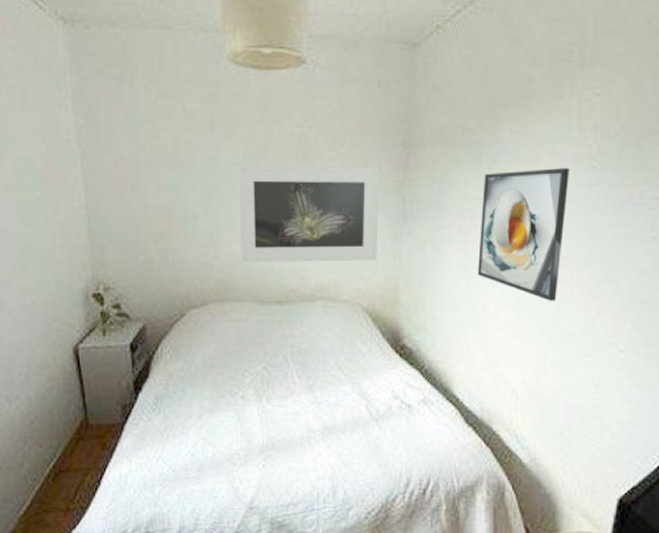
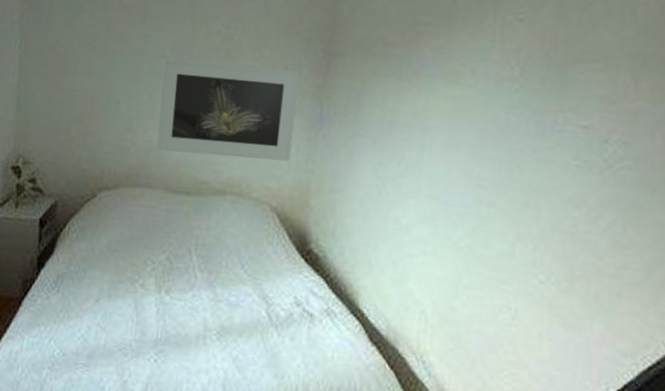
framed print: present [477,168,571,301] -> none [390,86,492,221]

